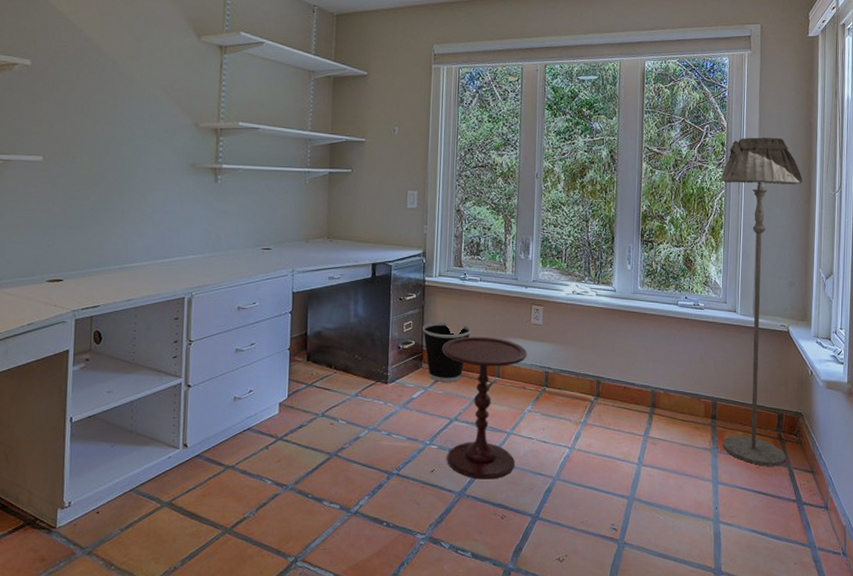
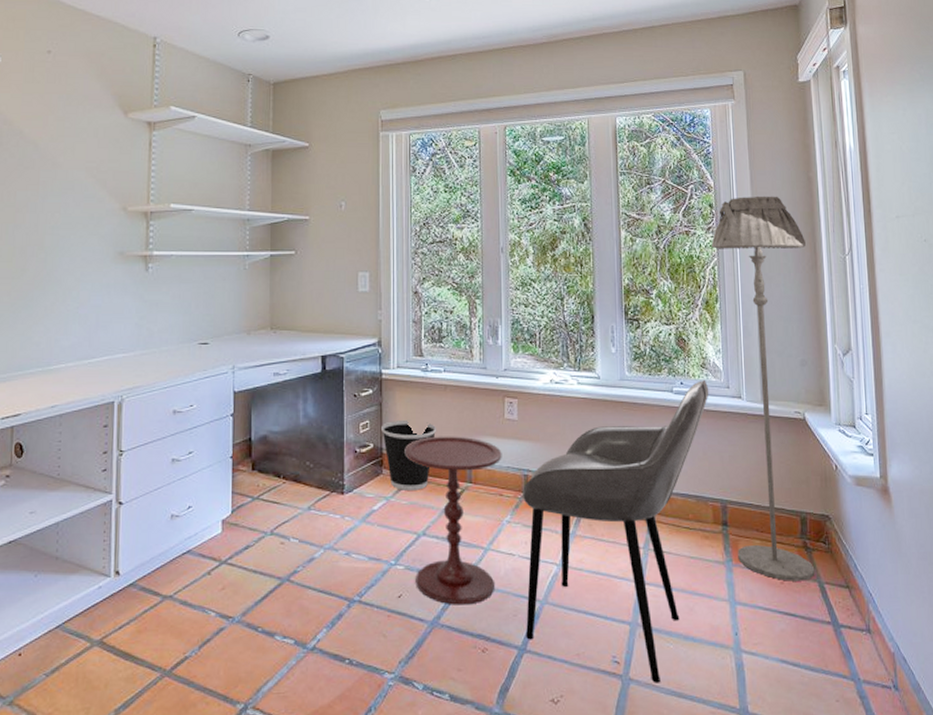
armchair: none [539,295,709,547] -> present [523,379,709,683]

